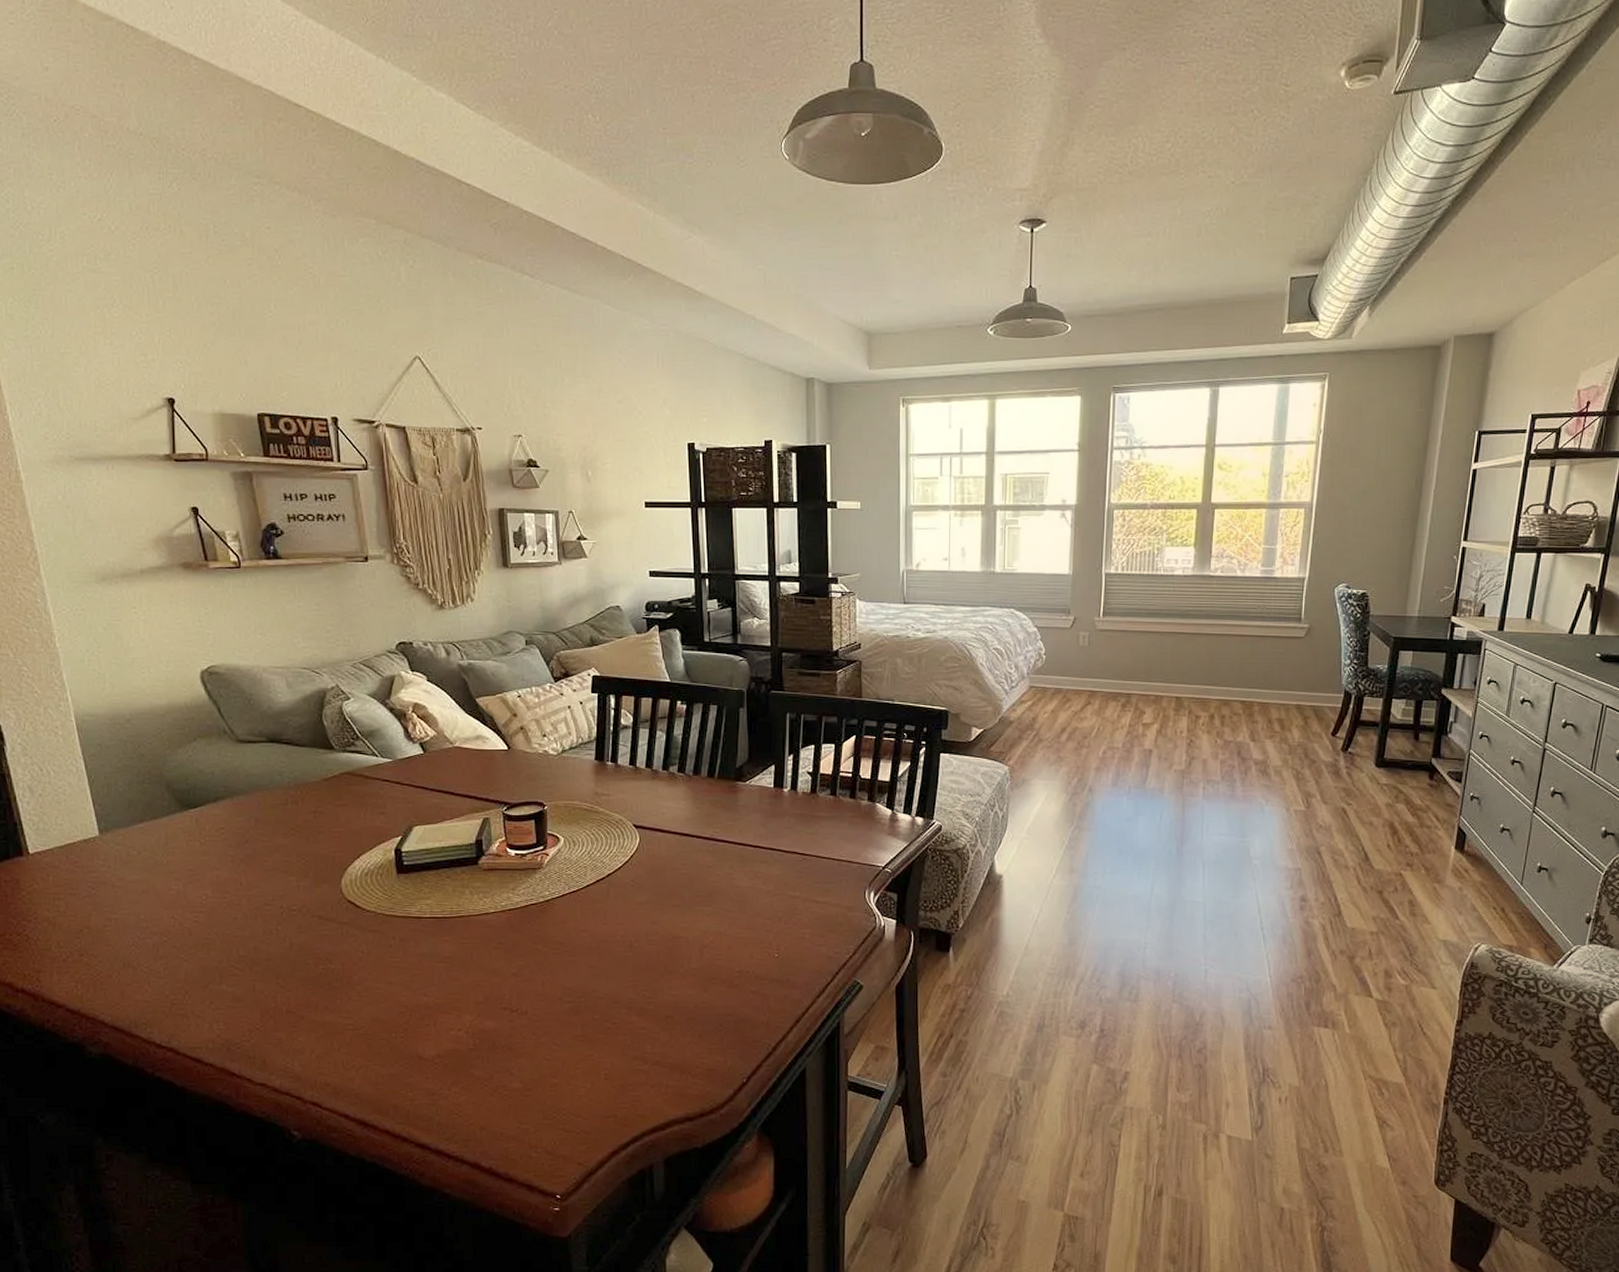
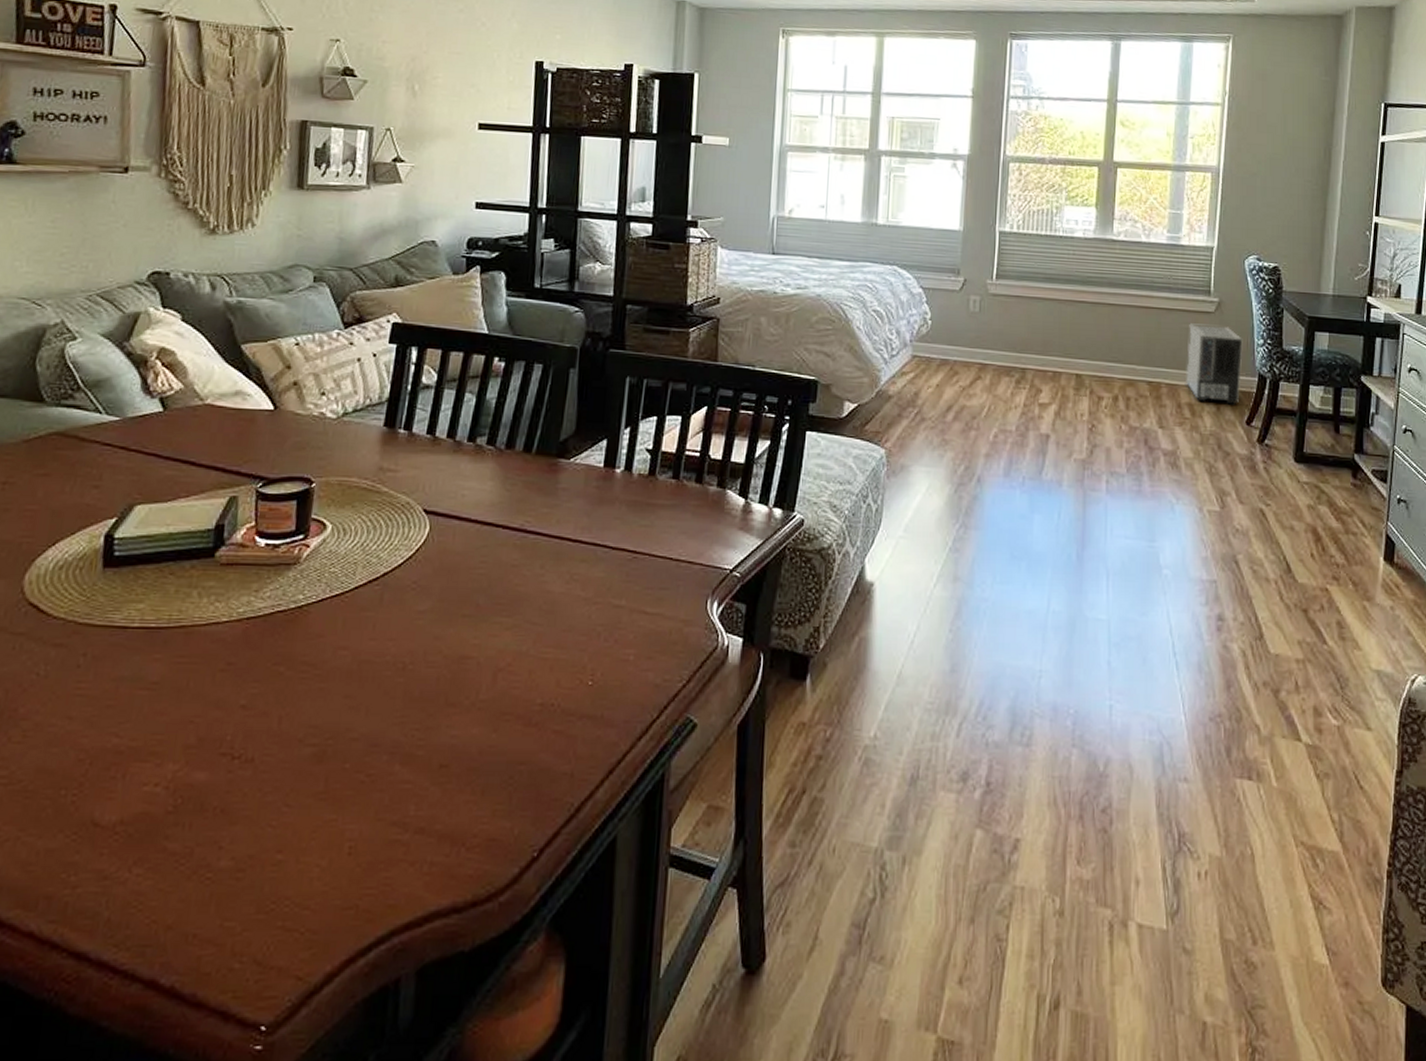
air purifier: none [1276,648,1331,719] -> present [1186,323,1243,405]

